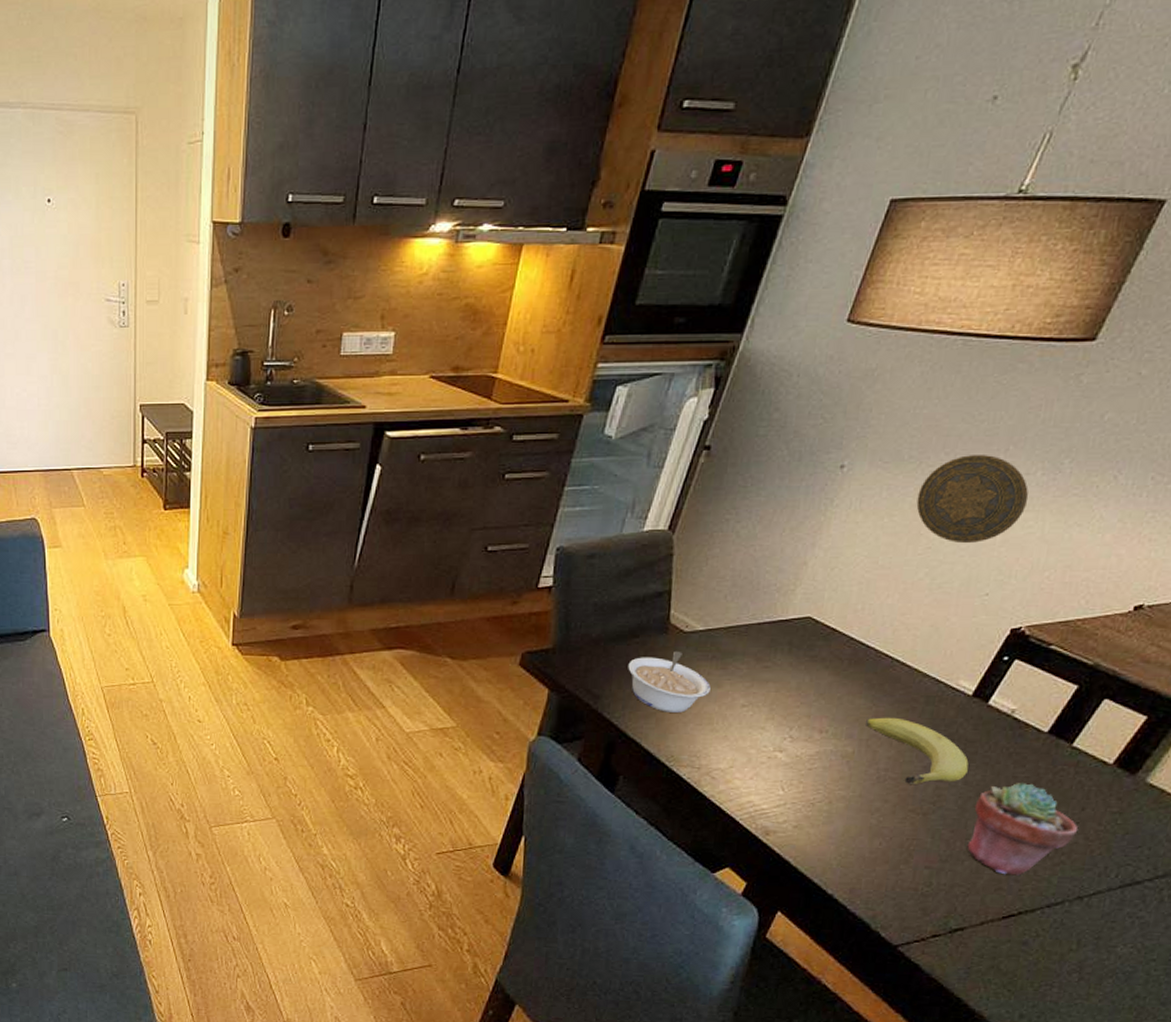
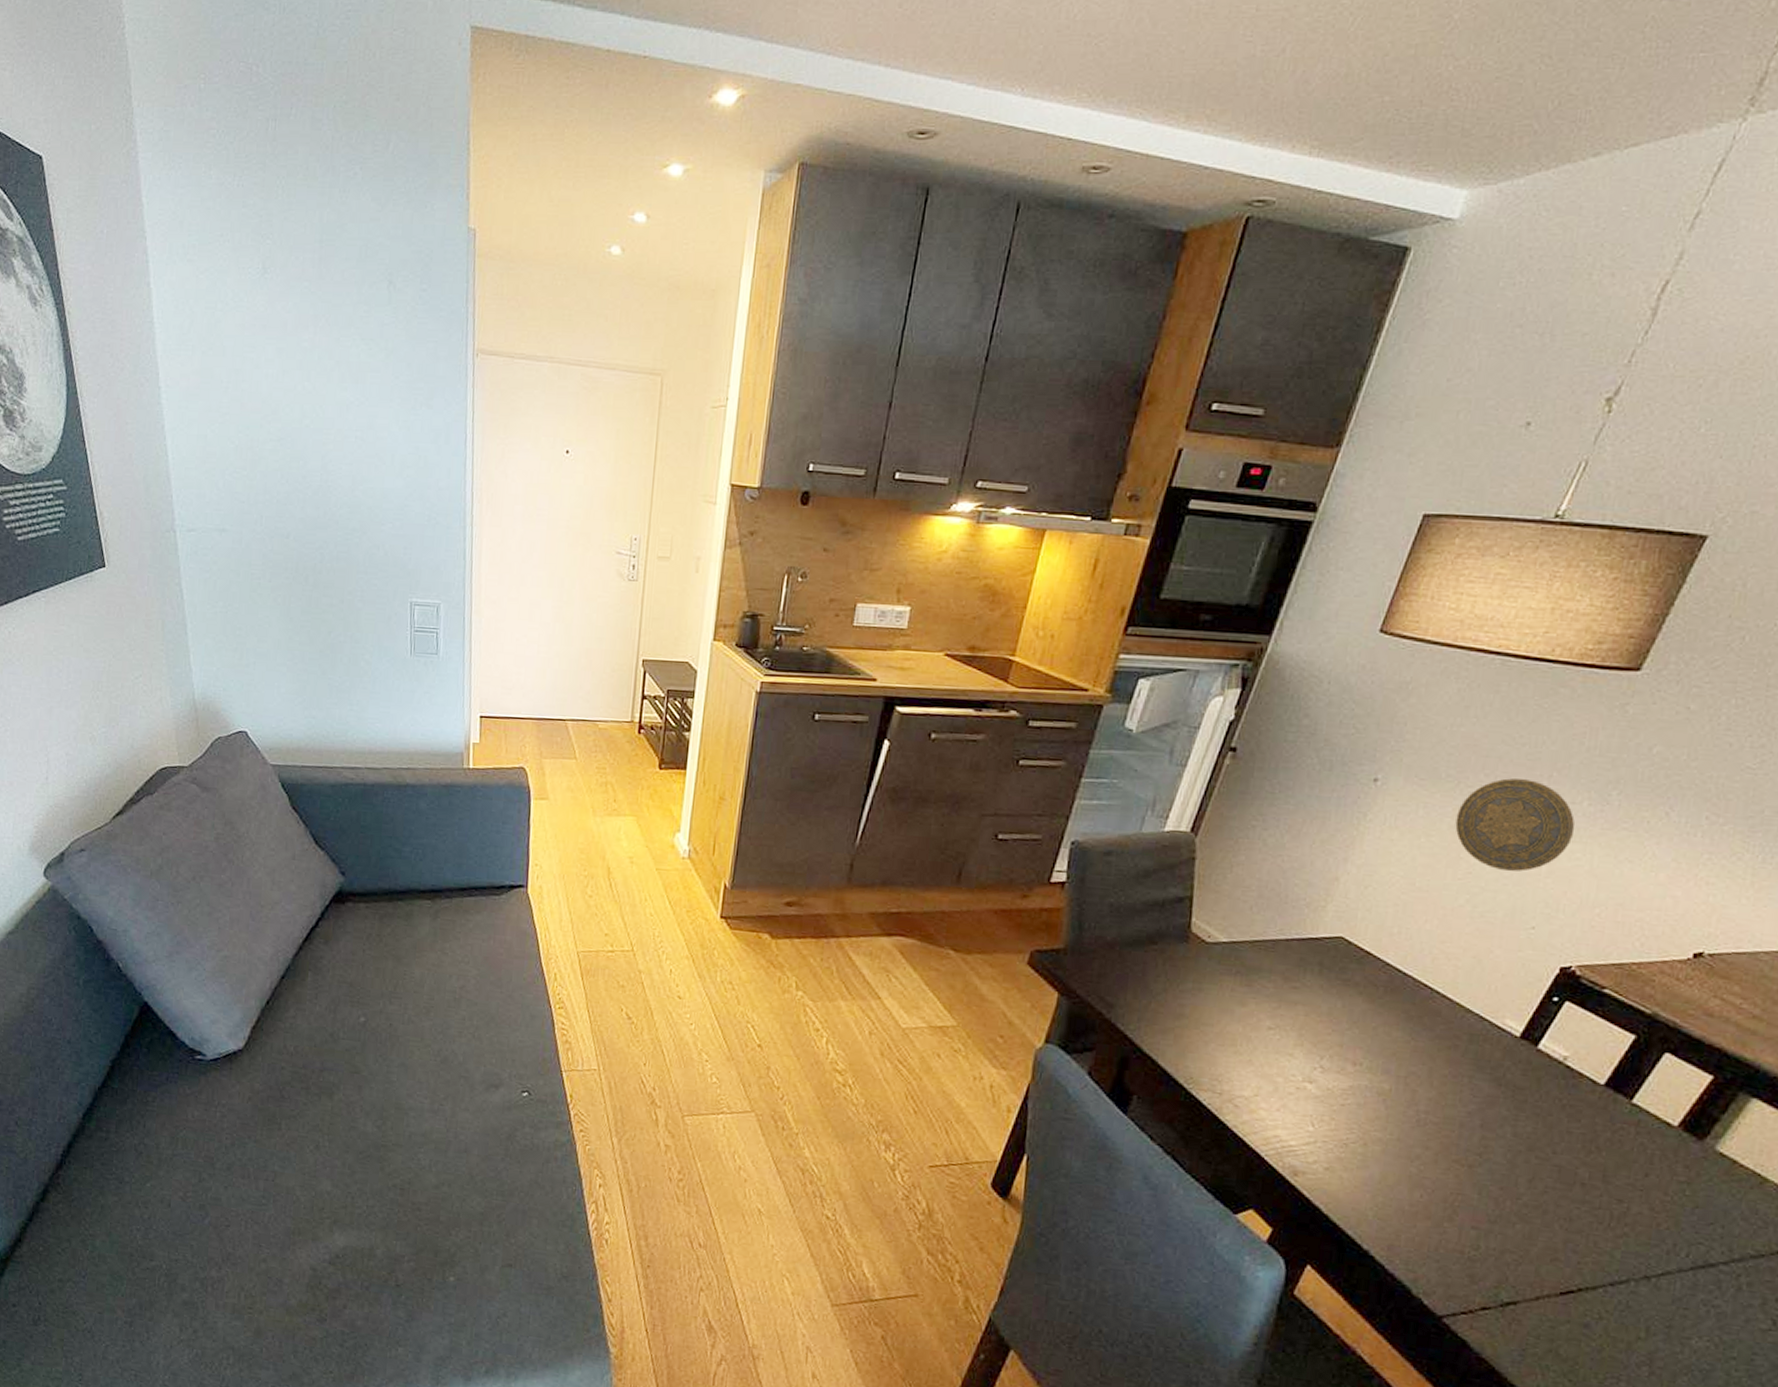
legume: present [628,650,711,713] -> none [1145,962,1234,1031]
fruit: present [866,717,969,785] -> none [1404,1053,1518,1133]
potted succulent: present [967,783,1079,876] -> none [1518,1139,1642,1246]

